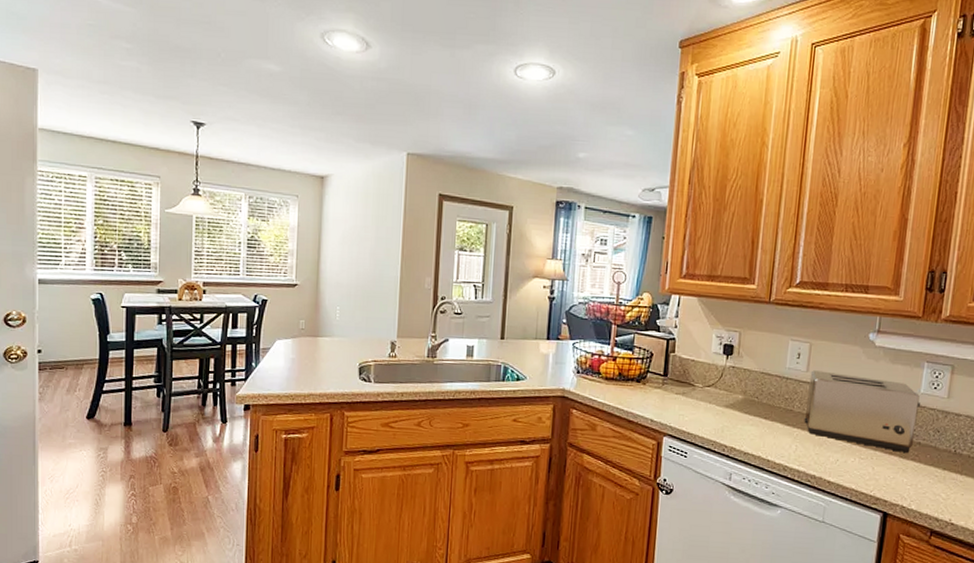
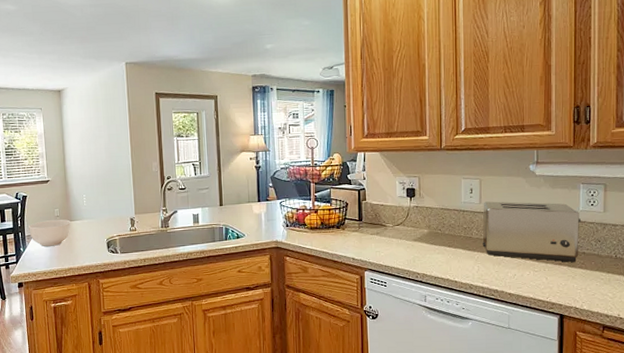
bowl: none [265,332,318,365] -> present [29,219,71,246]

